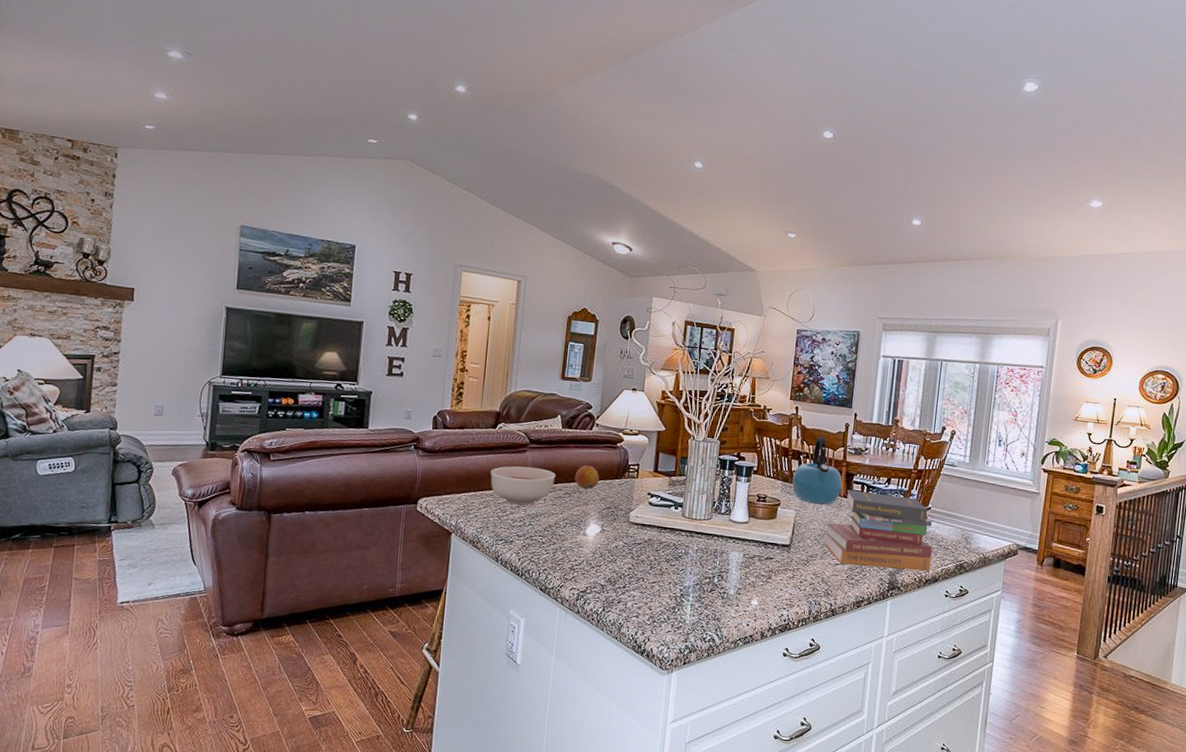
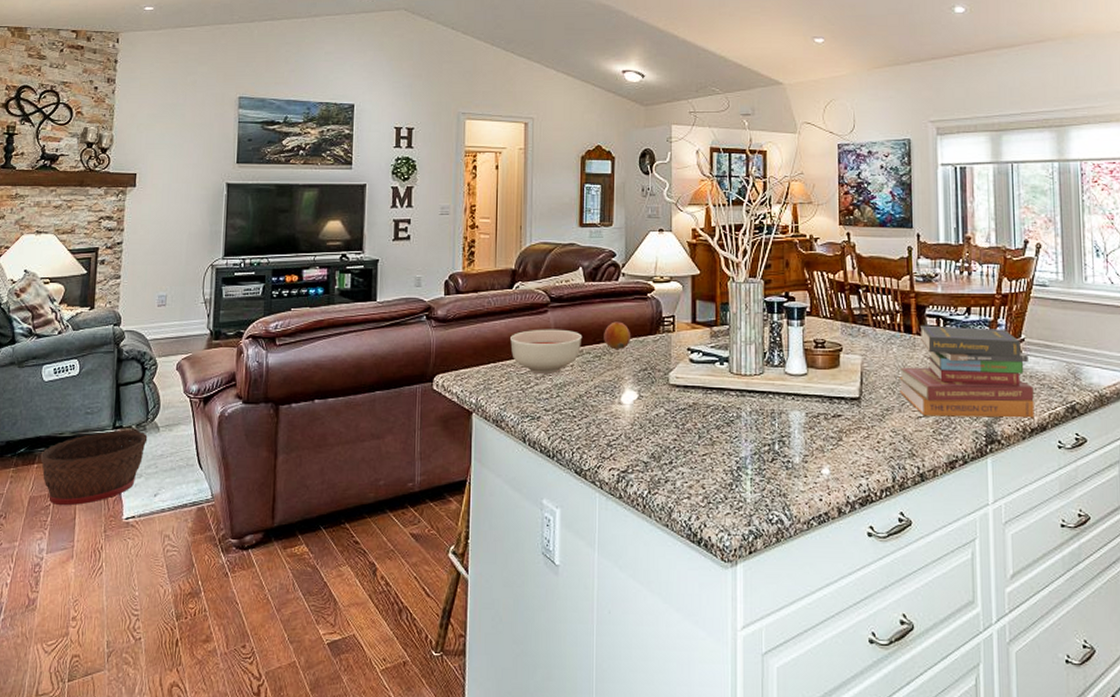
basket: none [35,524,143,588] -> present [40,430,148,506]
kettle: present [792,436,843,505] -> none [853,264,914,346]

